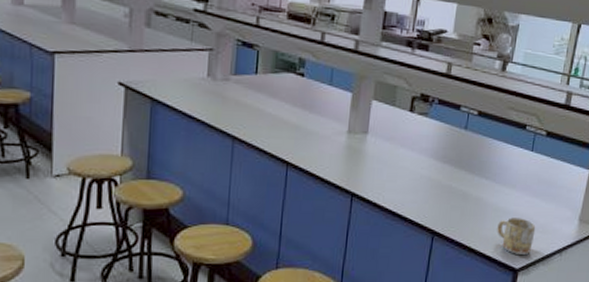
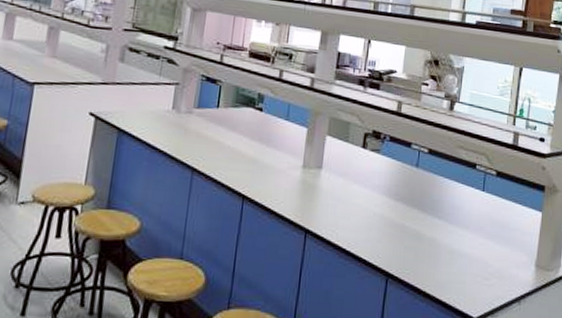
mug: present [497,217,536,255] -> none [452,261,492,302]

